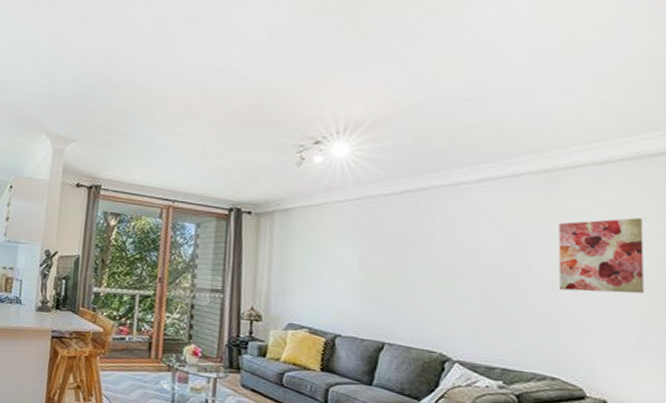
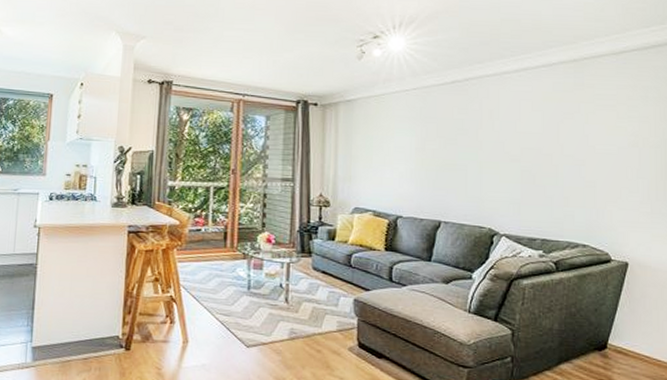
wall art: present [558,218,644,294] -> none [586,101,655,168]

